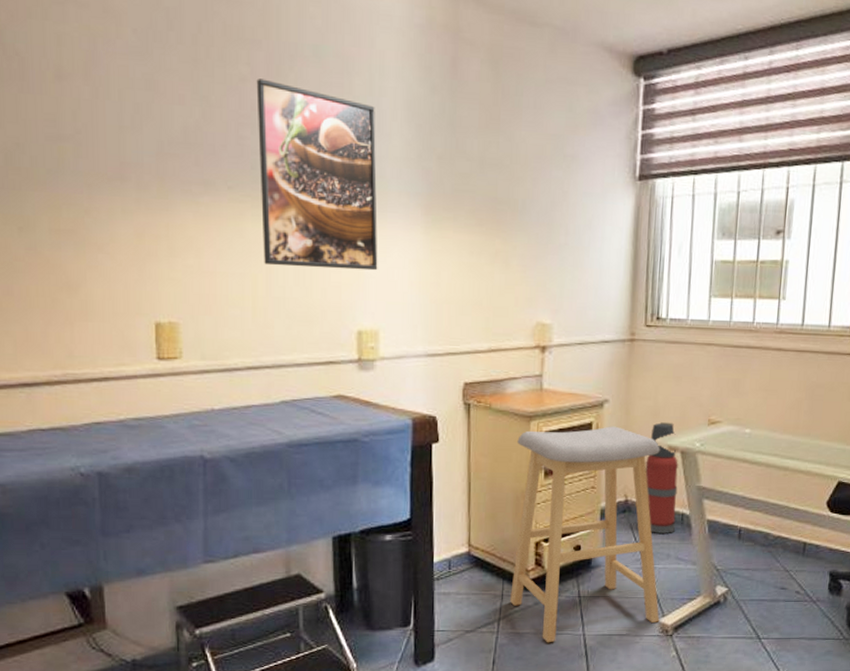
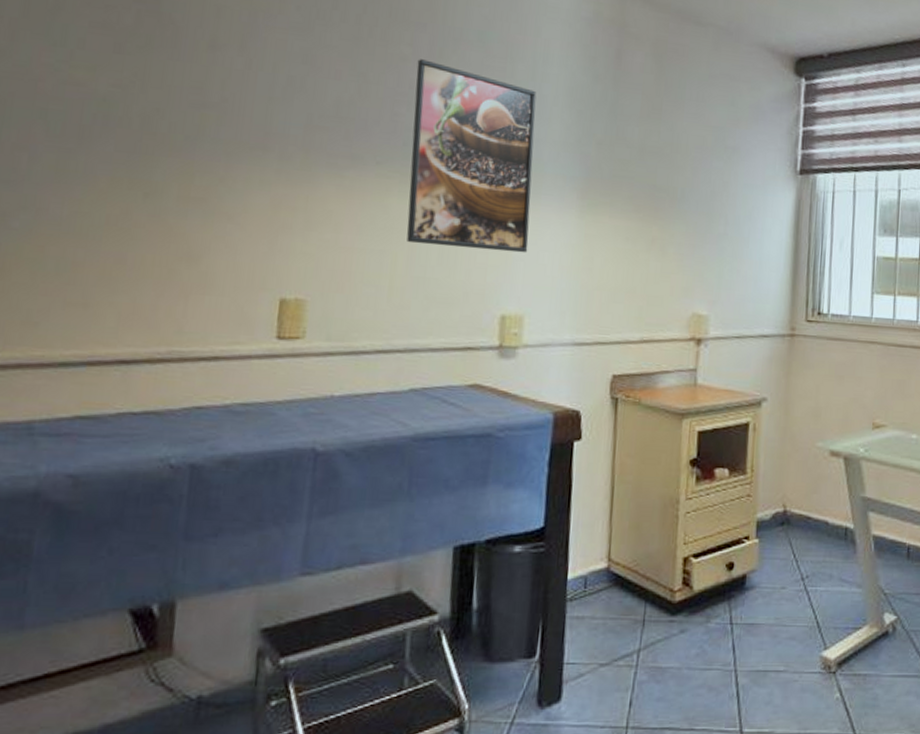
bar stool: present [510,426,660,643] -> none [652,427,822,681]
fire extinguisher: present [645,421,678,533] -> none [805,423,841,550]

